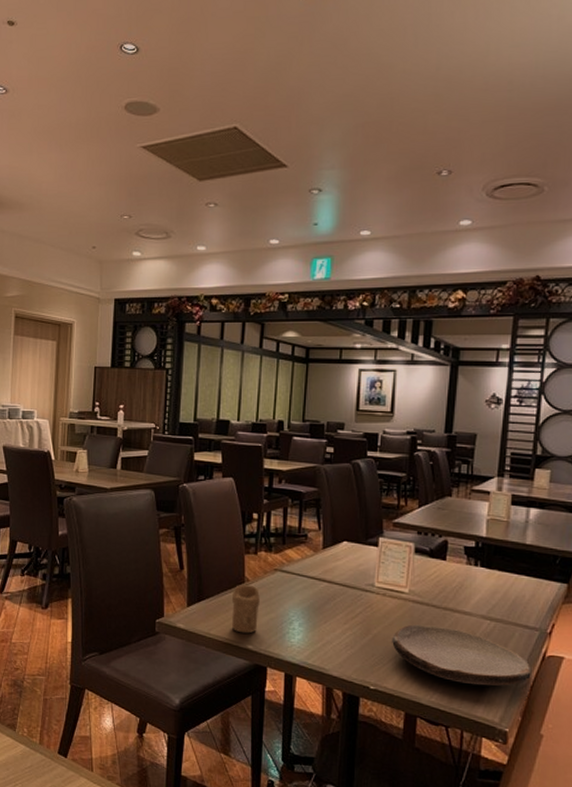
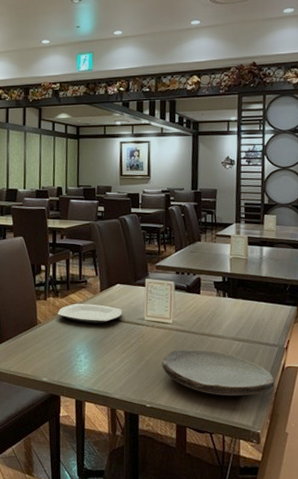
candle: present [231,585,260,634] -> none [27,327,51,368]
plate: none [269,560,348,587] -> present [57,303,123,323]

